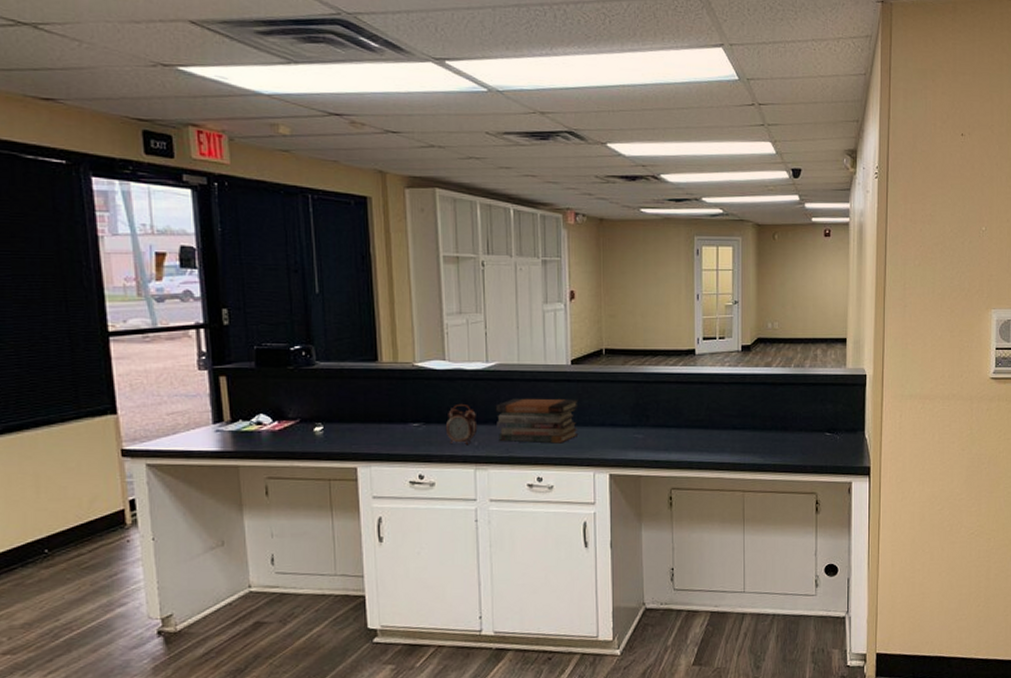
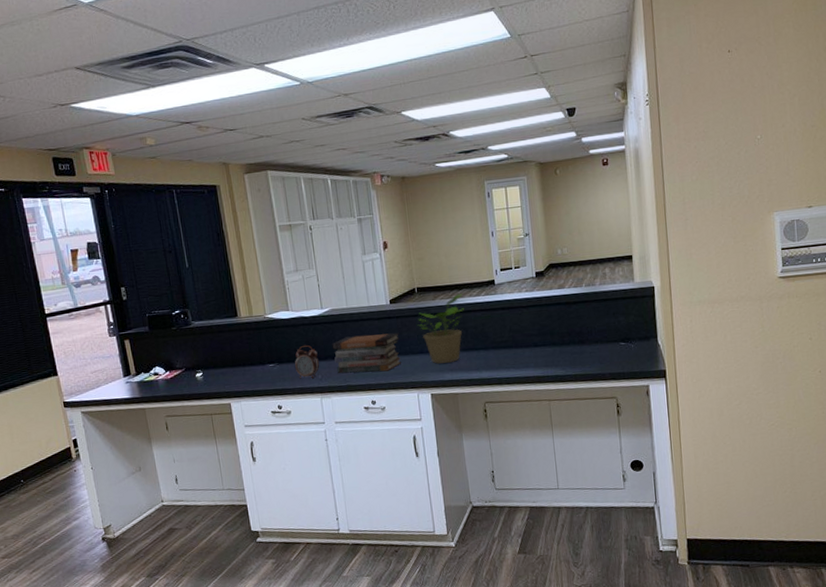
potted plant: none [601,361,657,440] -> present [417,294,464,364]

